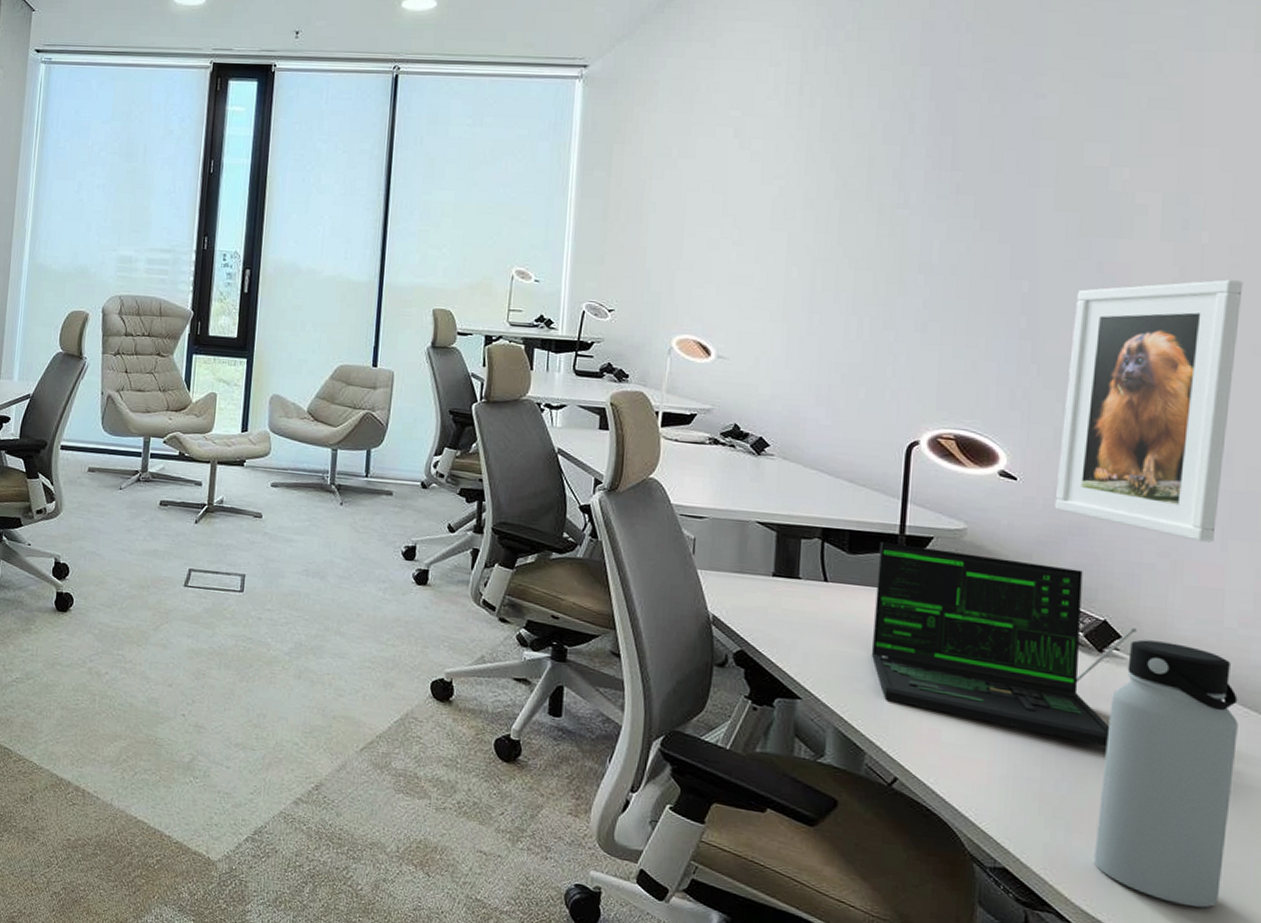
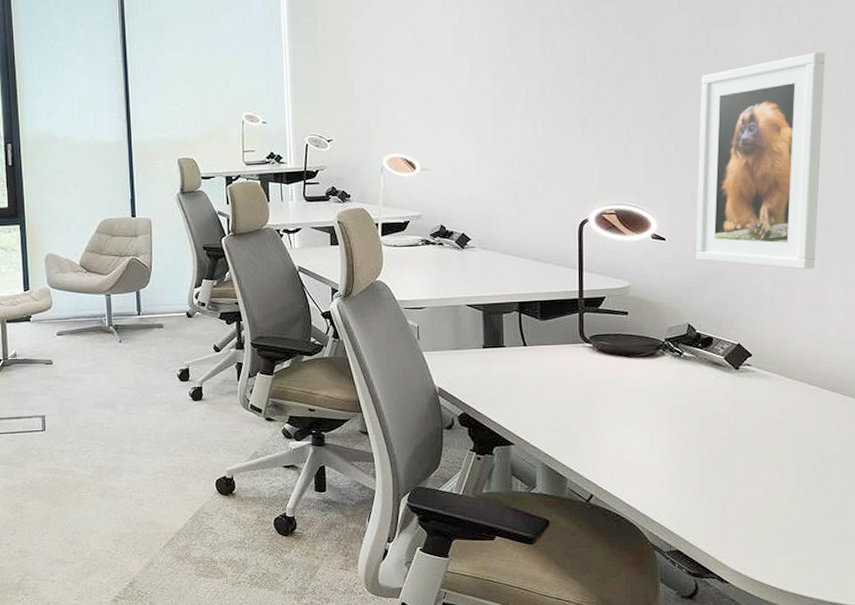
laptop: present [871,542,1137,747] -> none [564,306,763,443]
water bottle: present [1094,639,1238,908] -> none [742,353,840,554]

